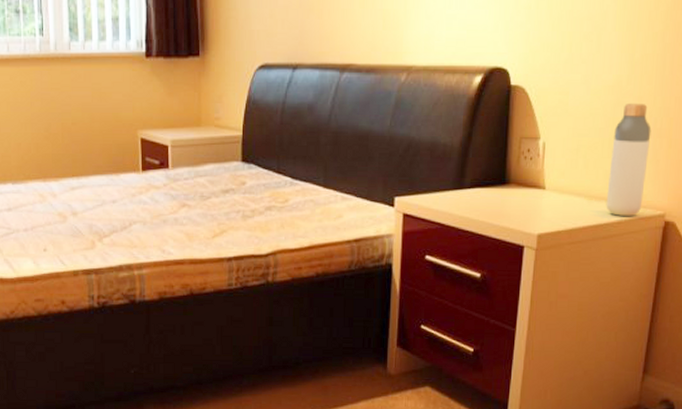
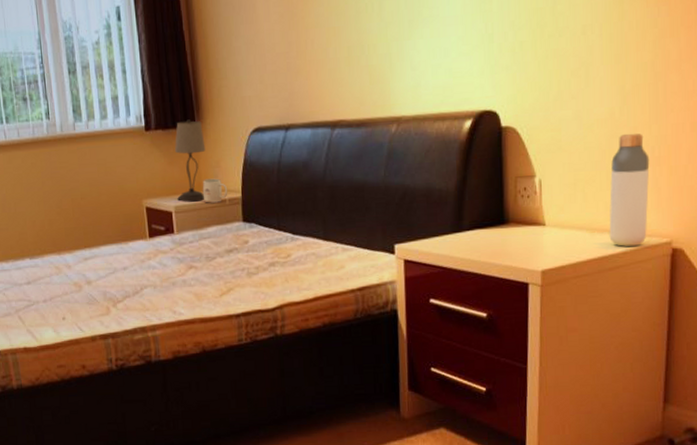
table lamp: none [175,49,208,137] -> present [175,119,206,202]
mug: none [201,113,228,140] -> present [202,178,228,203]

